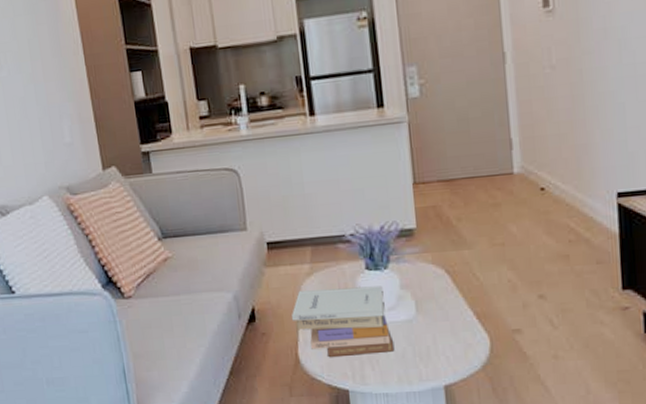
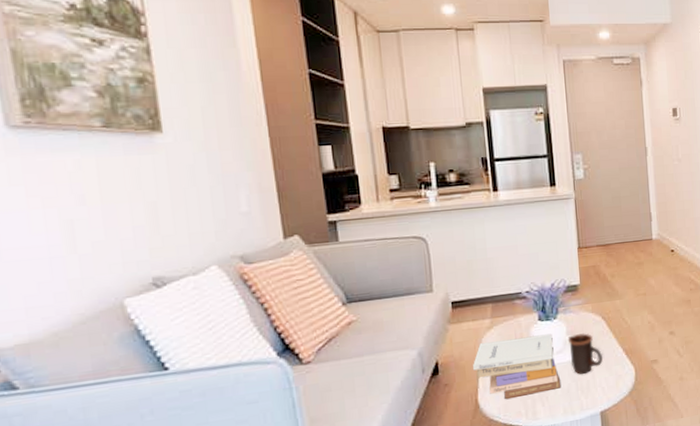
mug: none [401,288,447,339] -> present [567,333,603,375]

